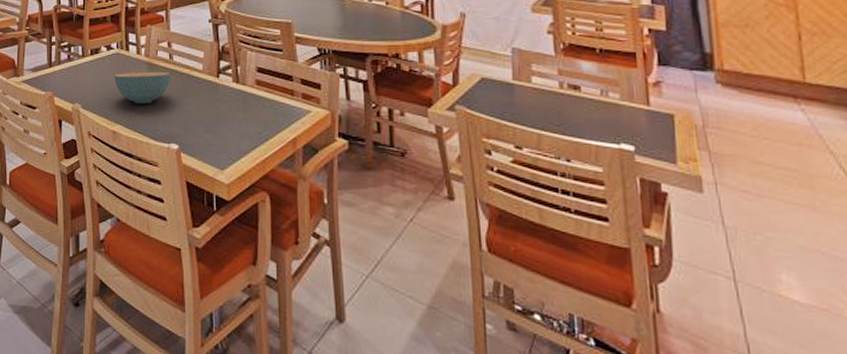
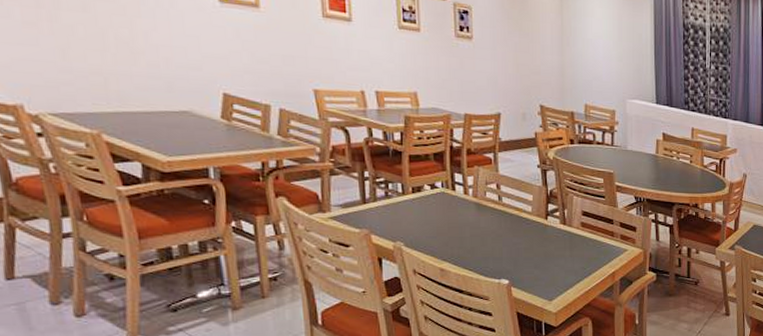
cereal bowl: present [114,72,171,104] -> none [440,212,500,243]

